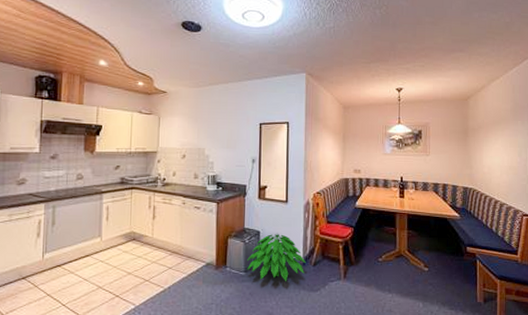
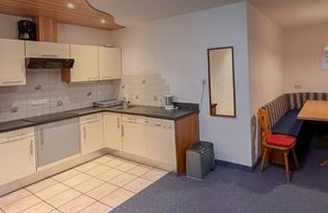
indoor plant: present [247,233,306,282] -> none [204,144,255,186]

